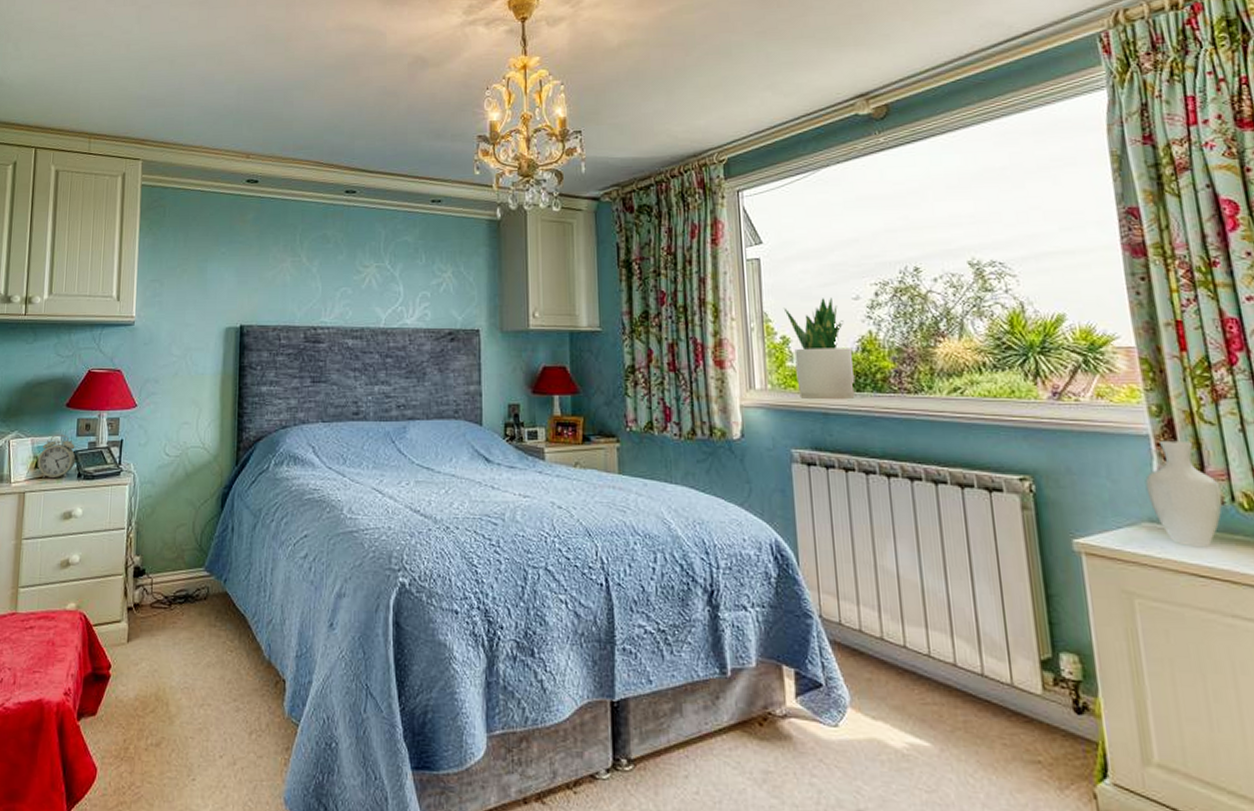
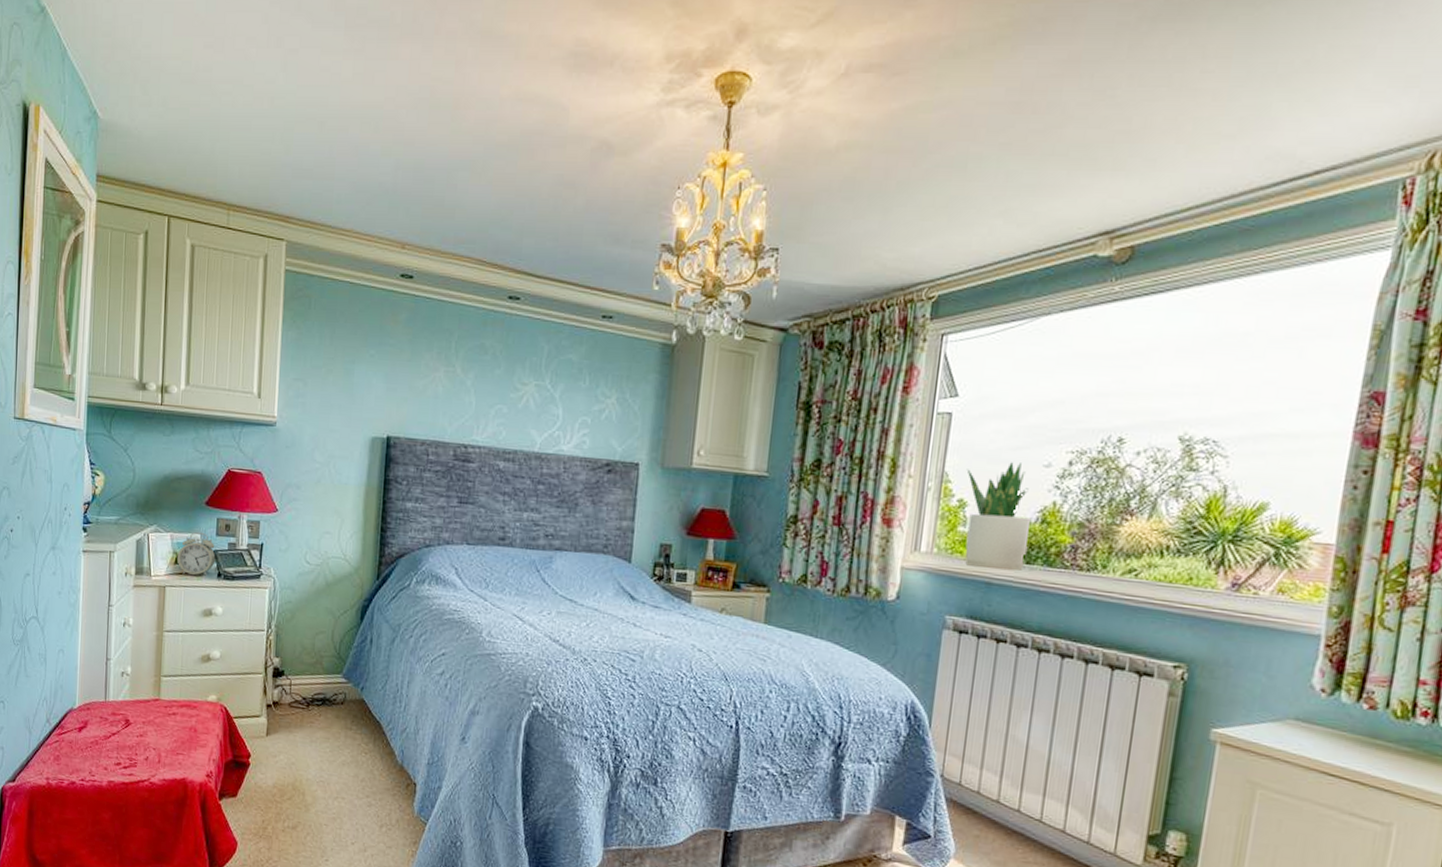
vase: present [1145,440,1223,548] -> none [1300,641,1379,749]

